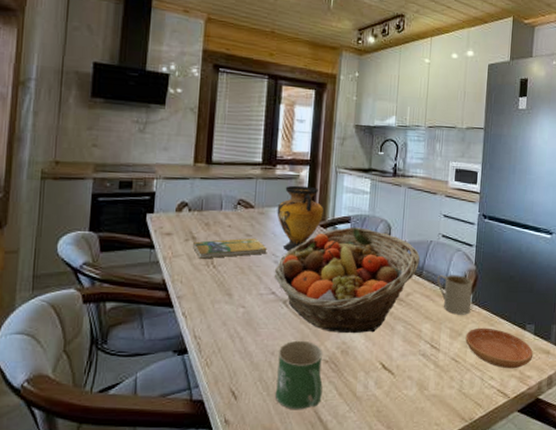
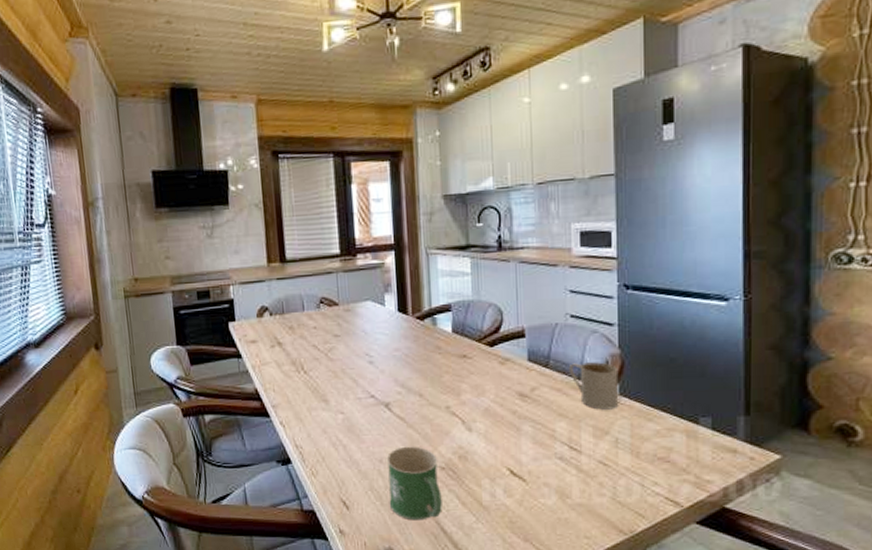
booklet: present [193,238,268,259] -> none [280,338,360,365]
fruit basket: present [274,227,420,334] -> none [370,315,544,437]
vase: present [277,185,323,251] -> none [364,274,418,349]
saucer: present [465,327,534,369] -> none [615,423,713,473]

